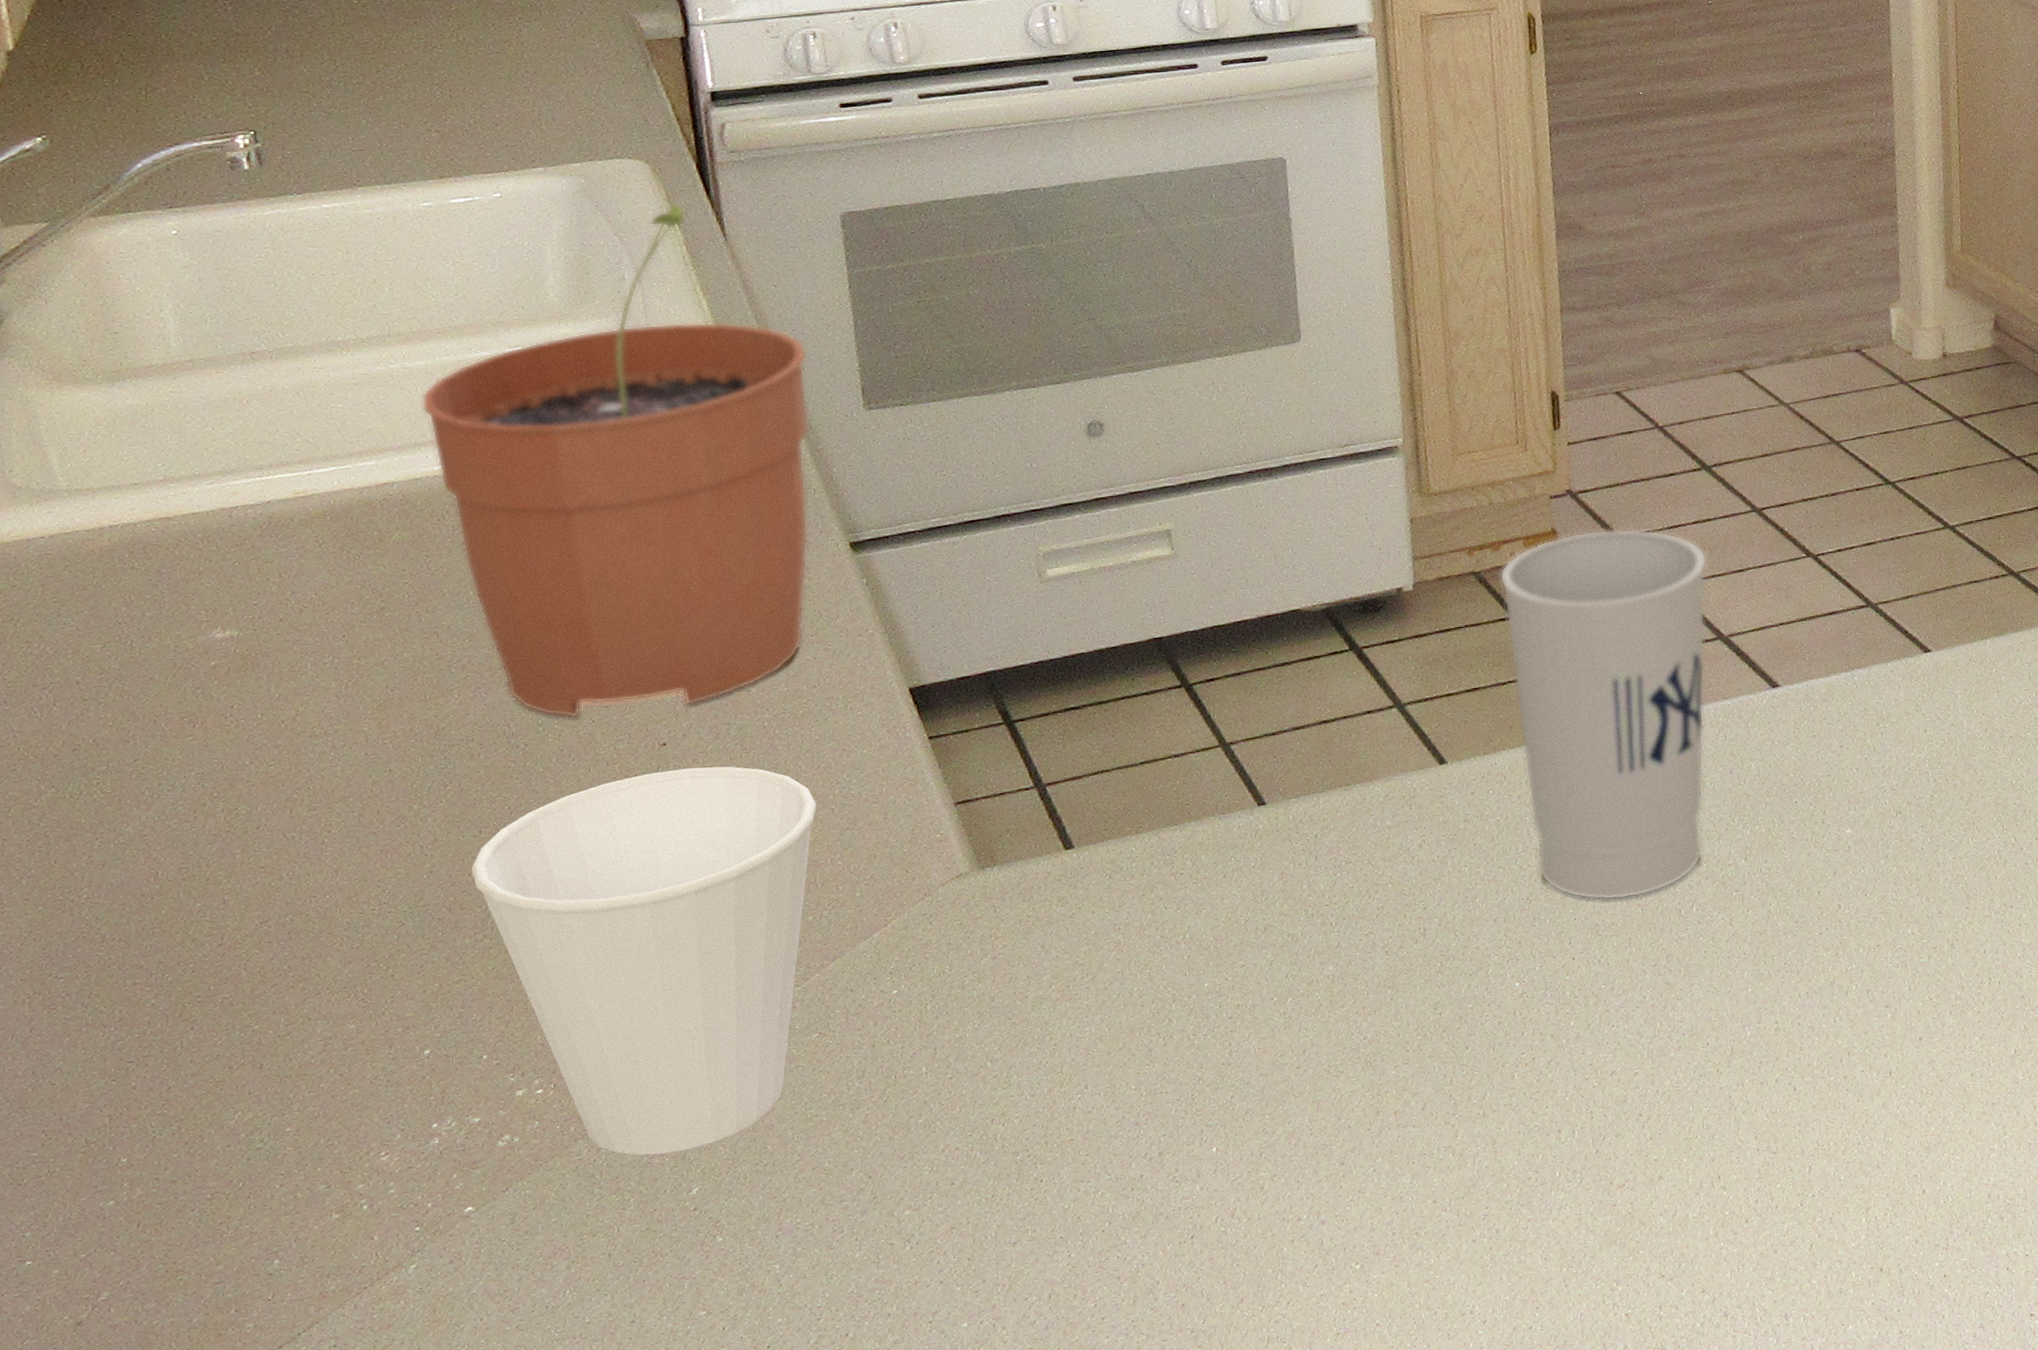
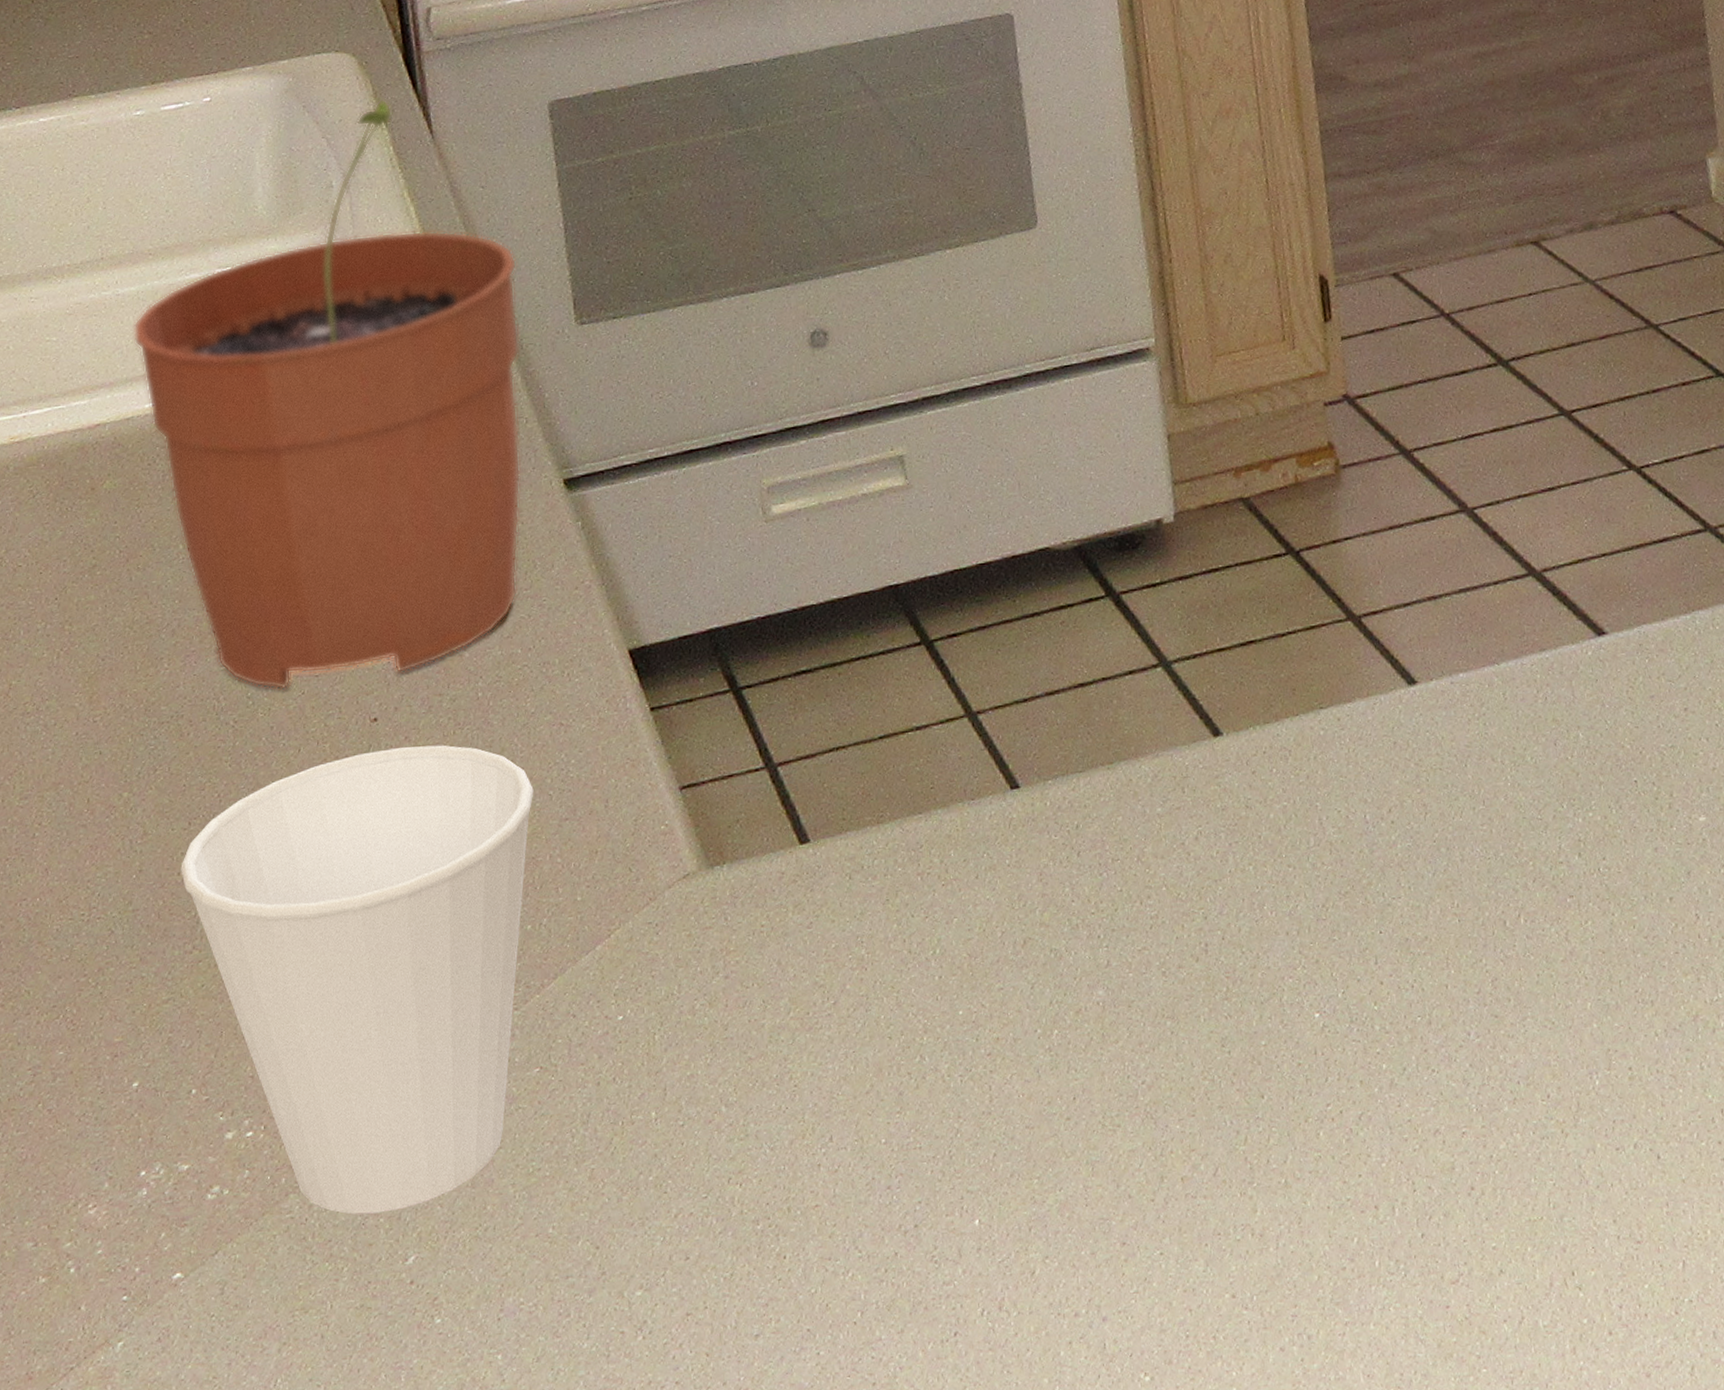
cup: present [1499,529,1707,900] -> none [1271,440,1528,908]

